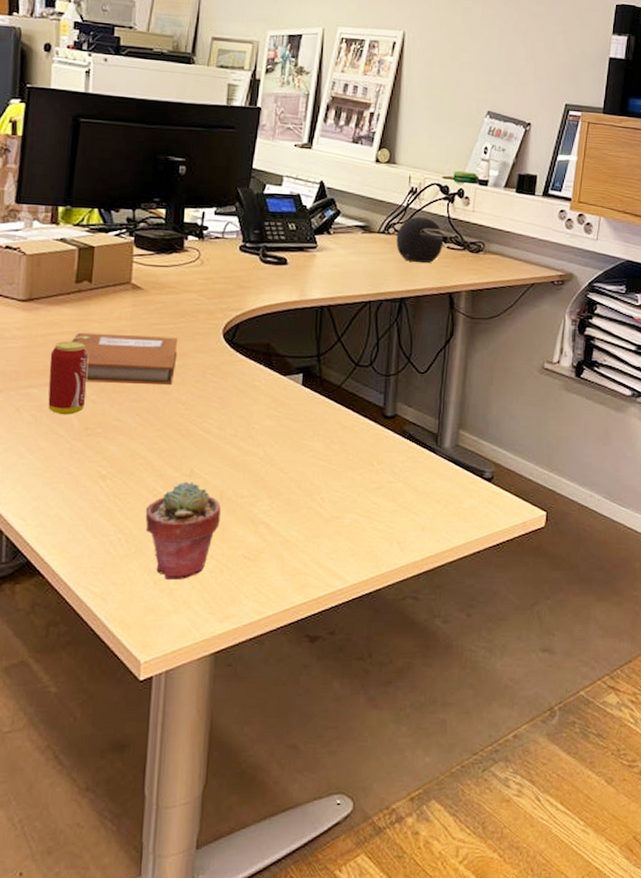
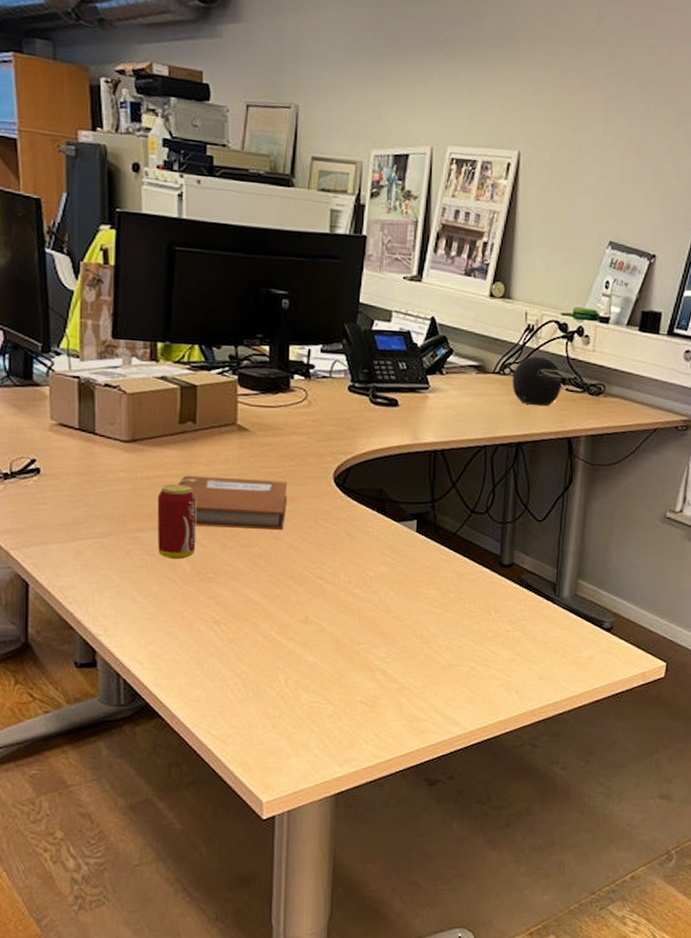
potted succulent: present [145,481,221,581] -> none [261,628,337,725]

